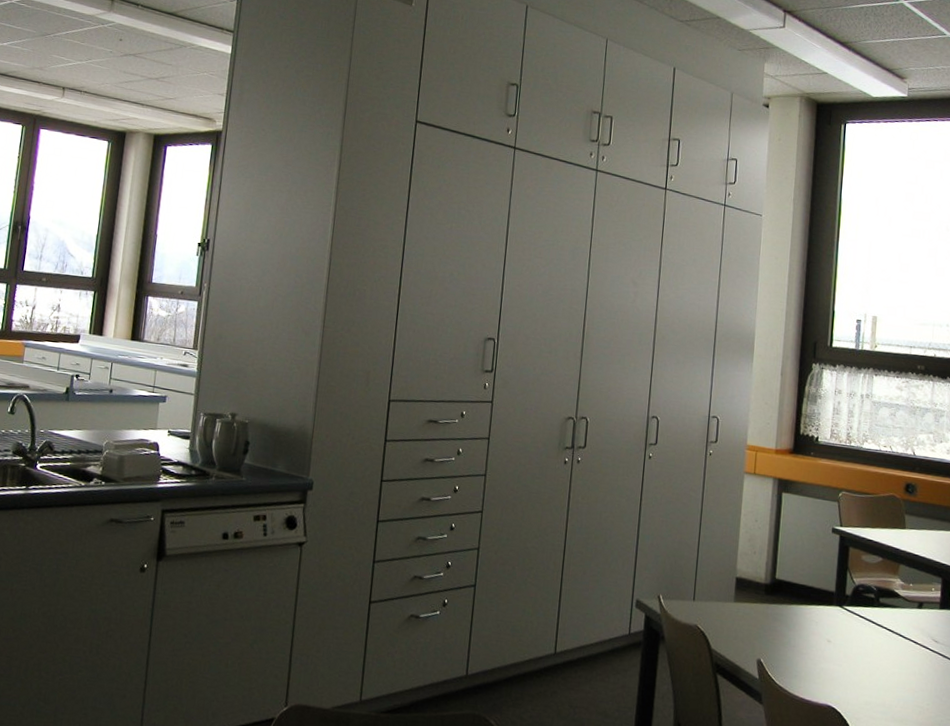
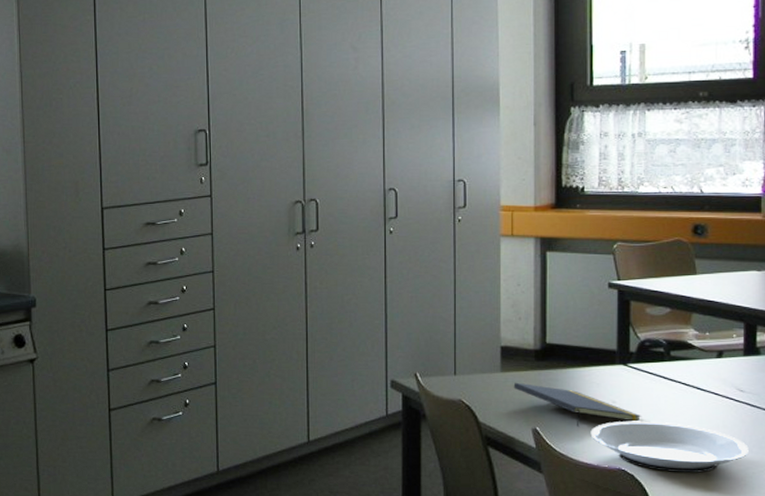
notepad: none [744,613,852,663] -> present [513,382,642,427]
plate: none [807,660,939,717] -> present [590,420,749,474]

